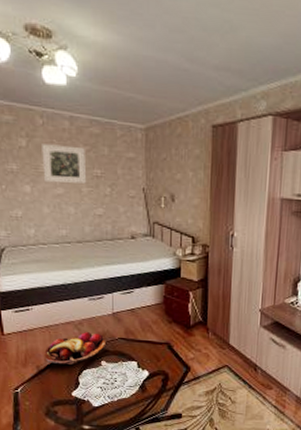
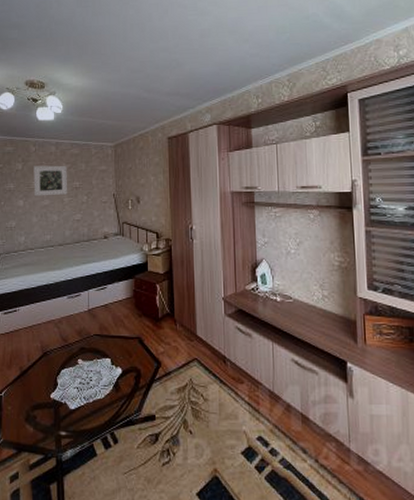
fruit basket: present [44,332,105,365] -> none [27,330,82,364]

